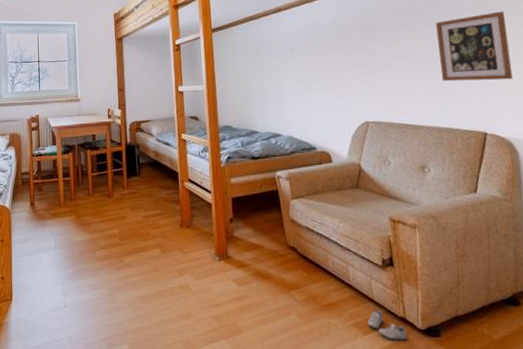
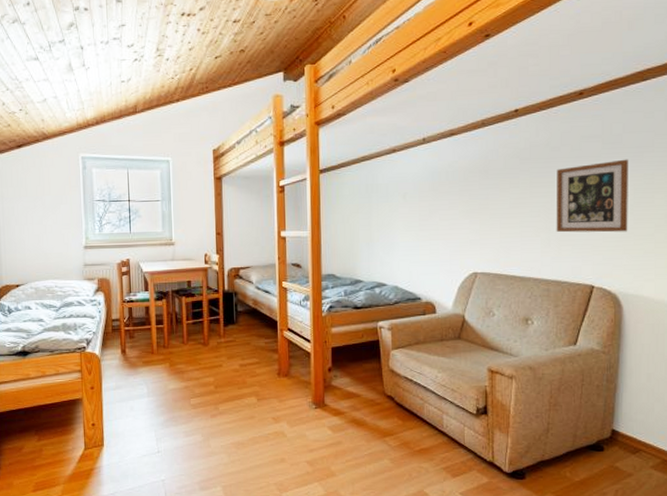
sneaker: present [367,309,408,340] -> none [457,454,494,483]

